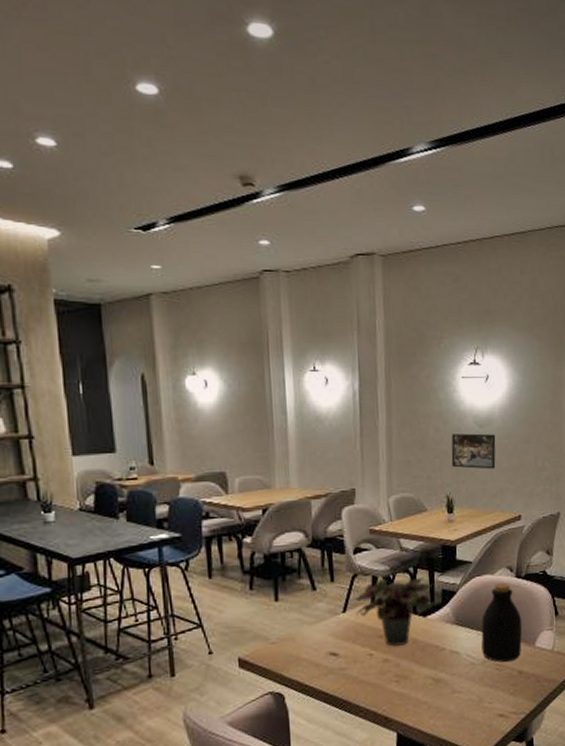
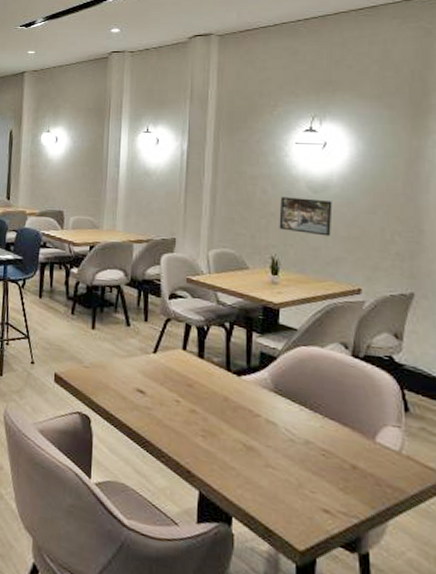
potted plant: present [347,577,437,646] -> none [159,327,254,401]
bottle: present [481,583,523,663] -> none [304,358,359,451]

